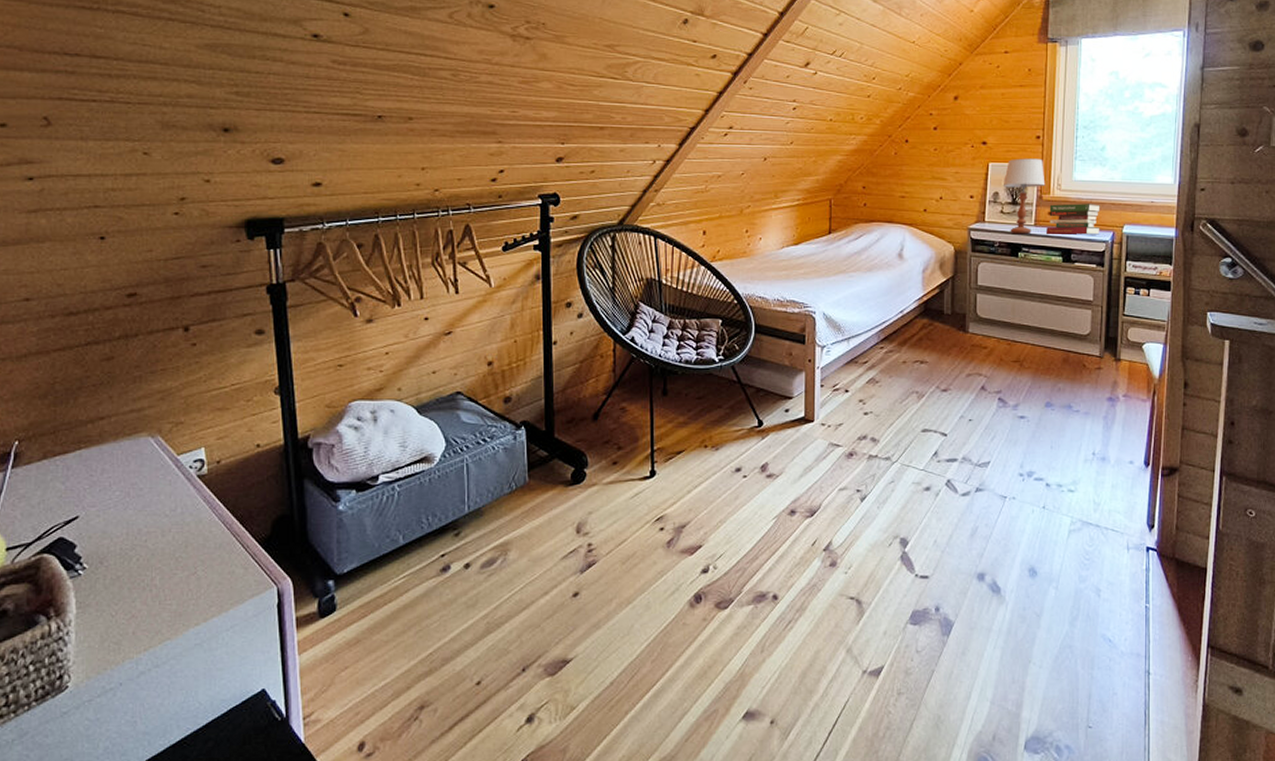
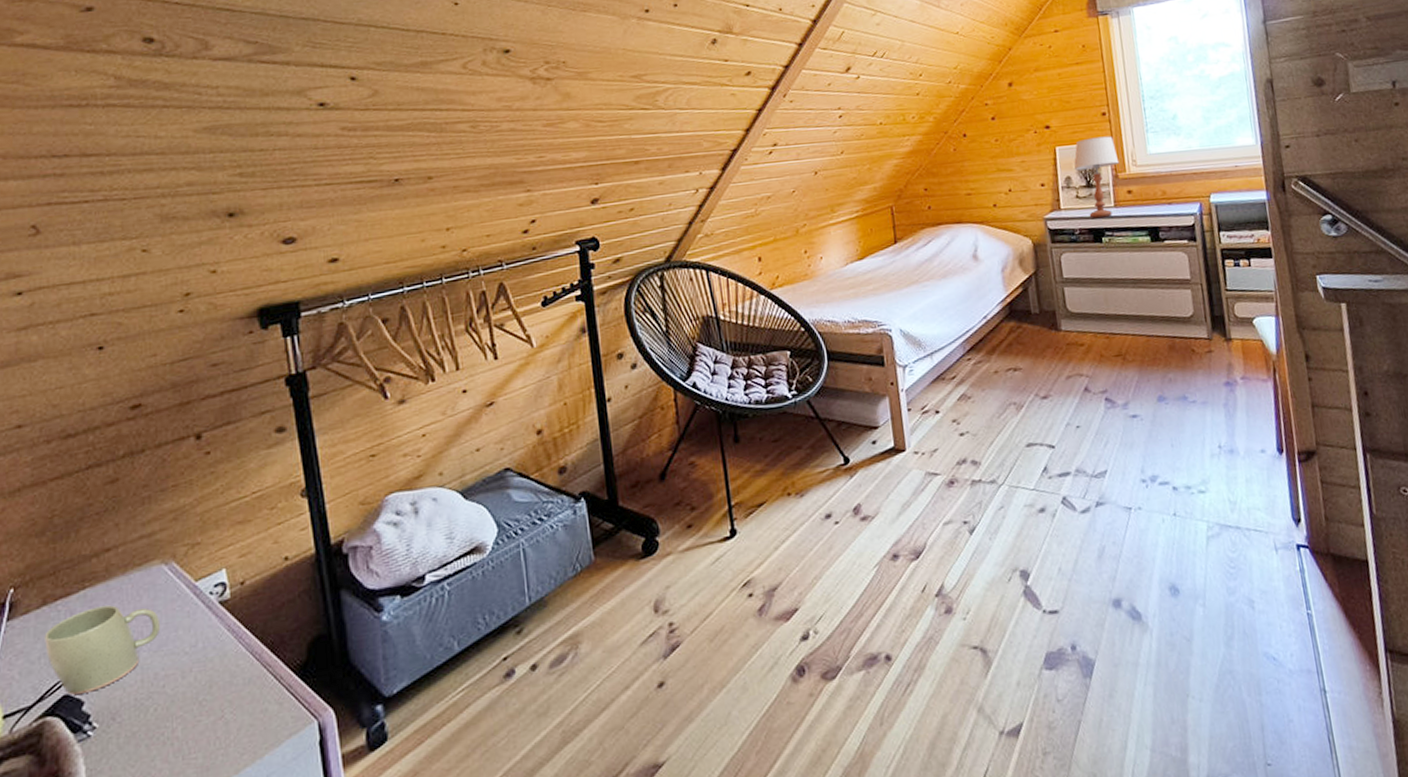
mug: none [44,466,146,538] -> present [44,605,161,695]
books: present [1046,203,1100,236] -> none [1127,176,1186,215]

